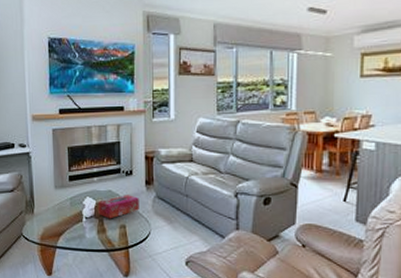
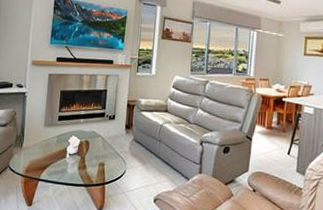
tissue box: present [98,195,139,219] -> none [81,136,119,157]

